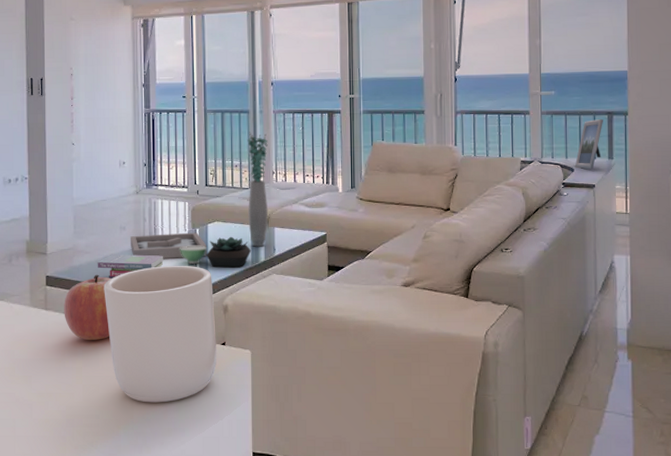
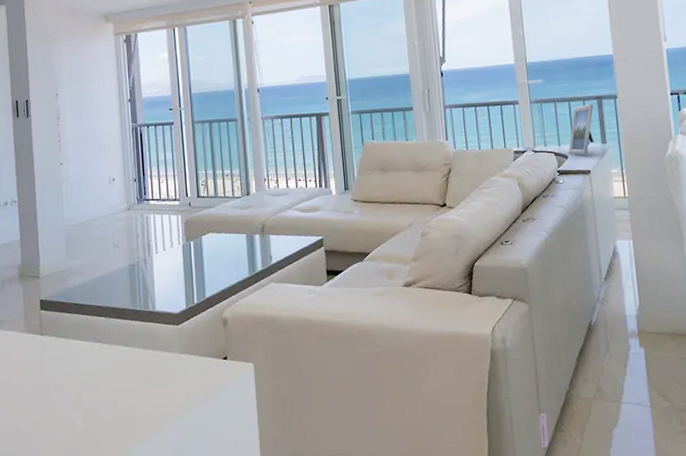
fruit: present [64,274,111,340] -> none [59,295,108,364]
books: present [97,254,164,280] -> none [91,271,159,299]
mug: present [104,265,217,403] -> none [99,279,220,425]
decorative tray: present [130,232,208,260] -> none [123,245,204,275]
bowl: present [179,246,208,265] -> none [174,259,203,279]
succulent plant: present [207,236,252,268] -> none [202,247,248,280]
vase: present [247,132,268,247] -> none [237,140,263,256]

